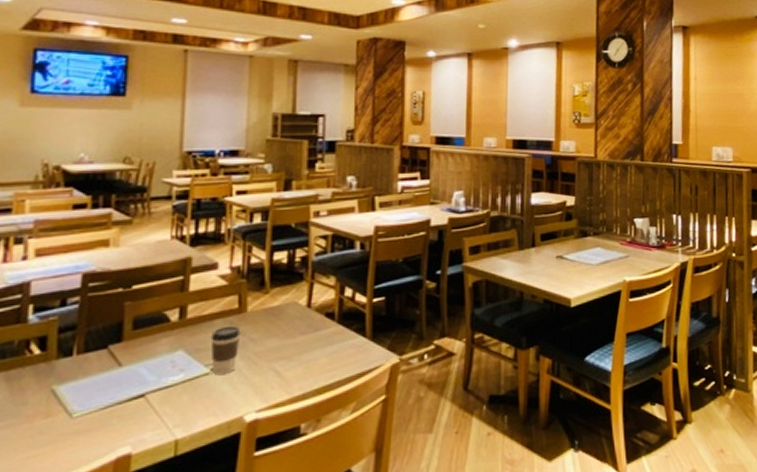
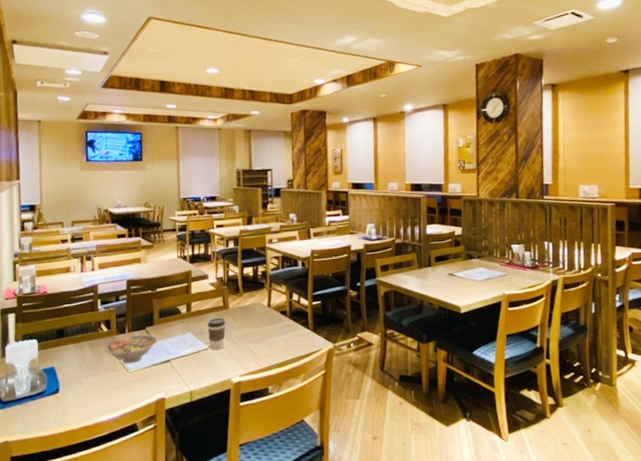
soup bowl: none [31,355,129,405] -> present [104,334,159,364]

